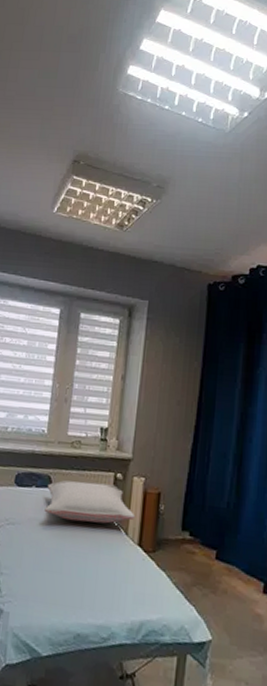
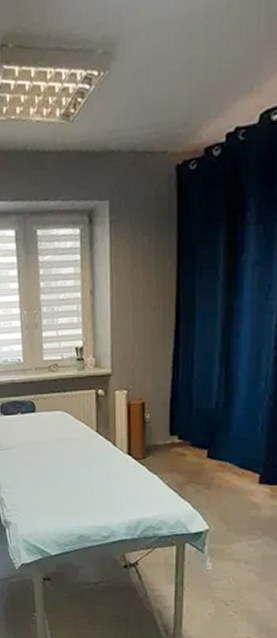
pillow: present [44,480,136,524] -> none [32,401,122,440]

